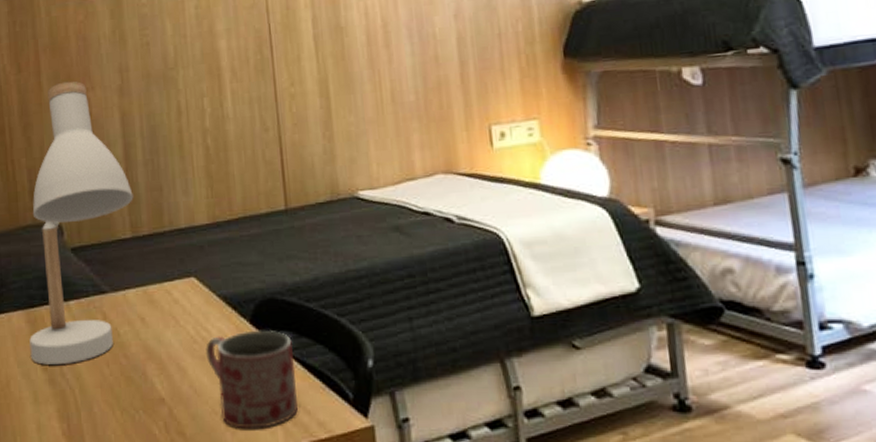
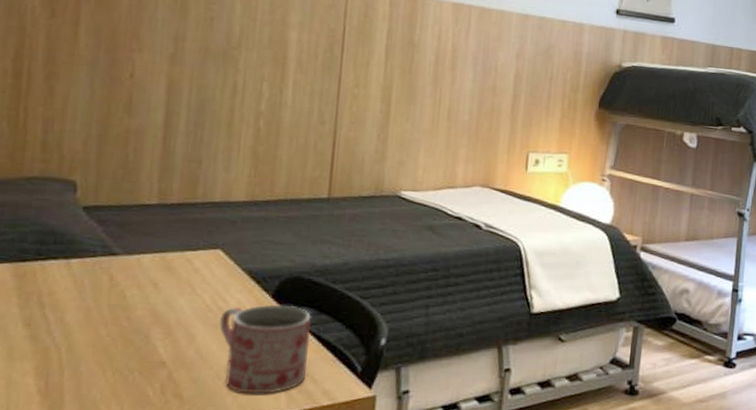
desk lamp: present [29,81,133,365] -> none [11,37,167,322]

